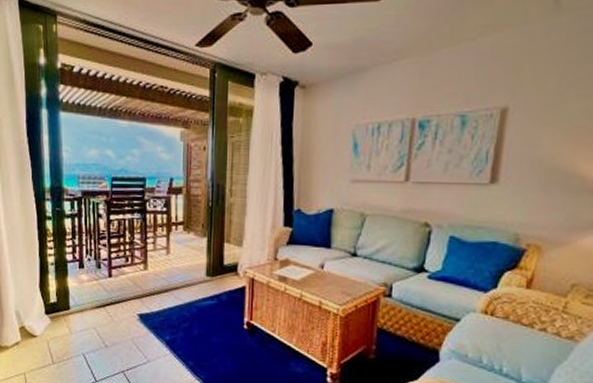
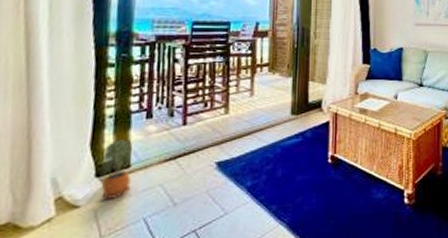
potted plant: none [48,285,72,334] -> present [99,140,132,199]

